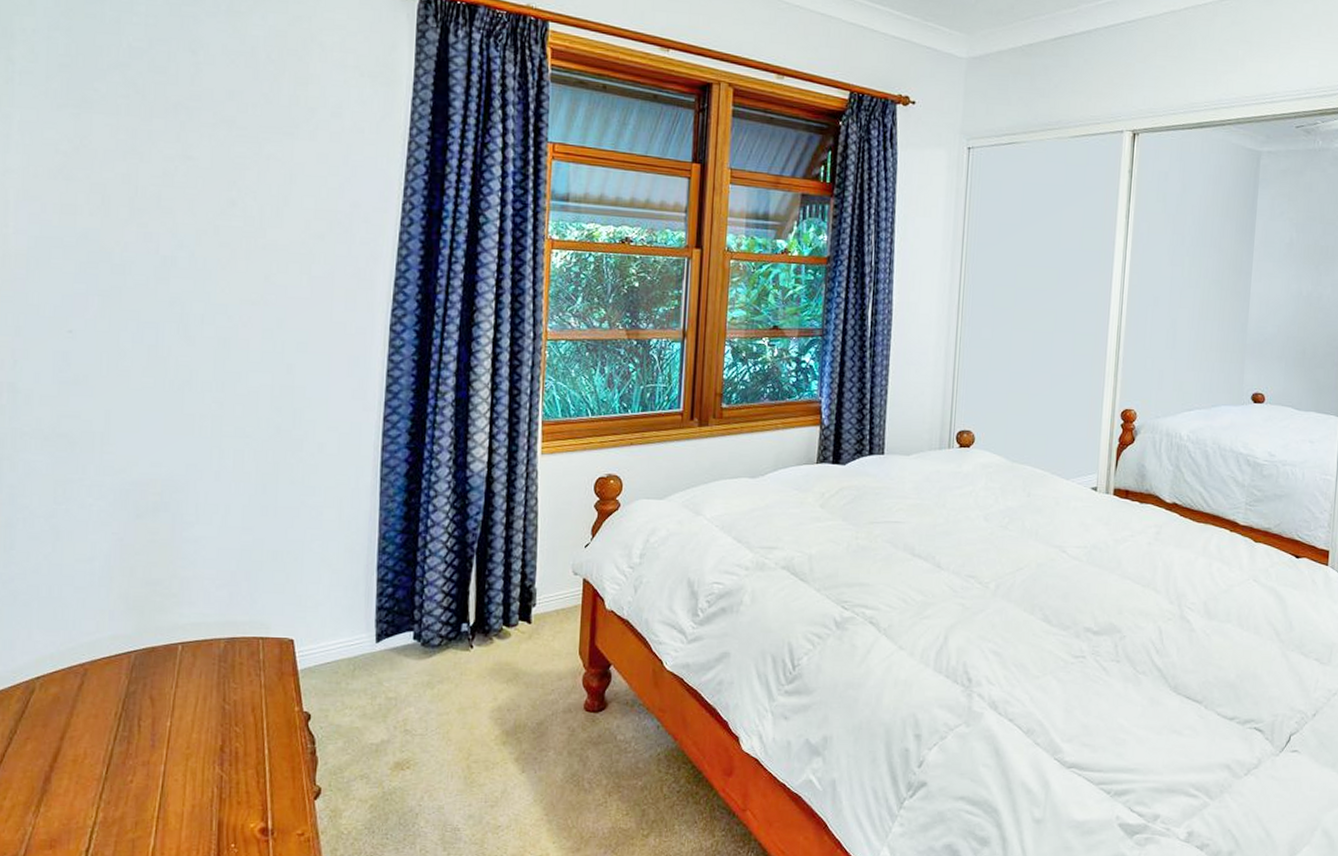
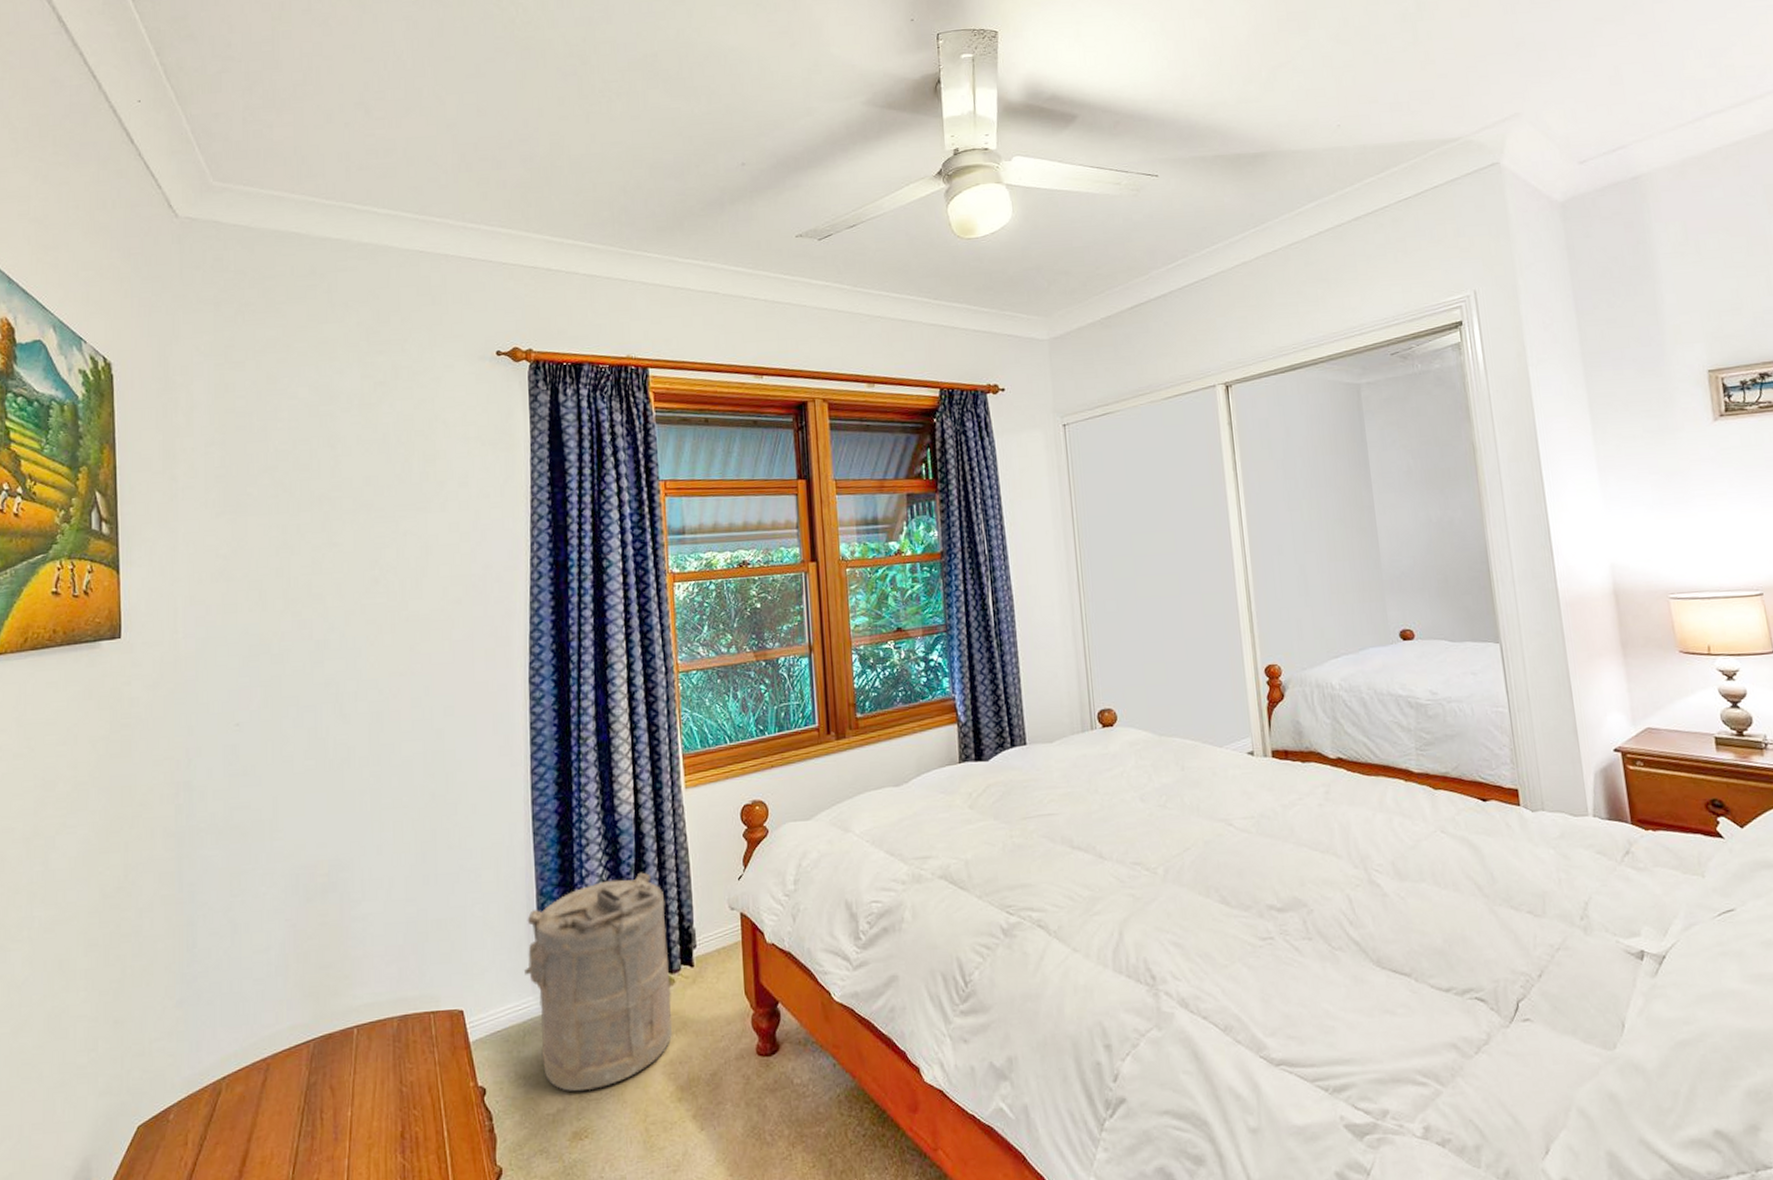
laundry hamper: none [360,529,509,727] -> present [525,872,673,1092]

